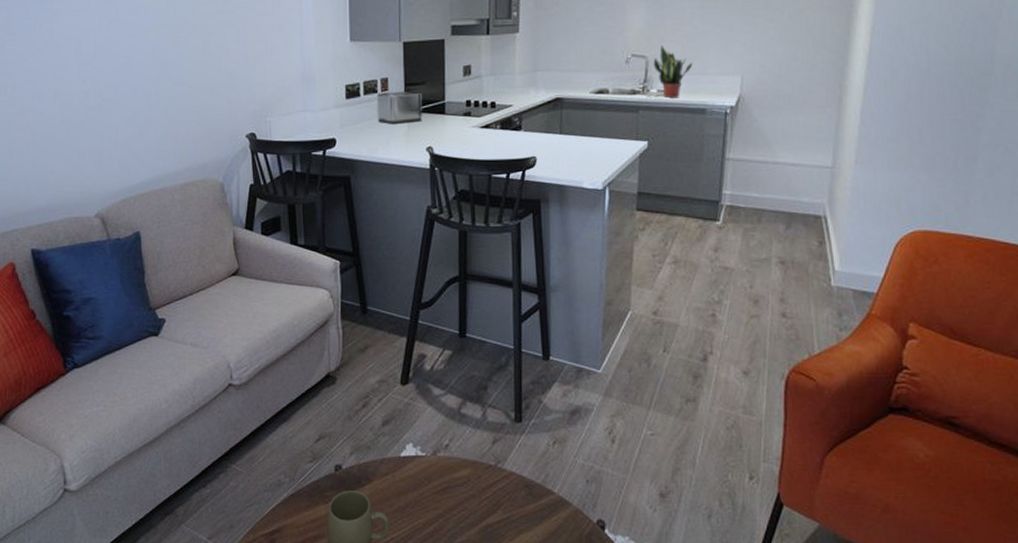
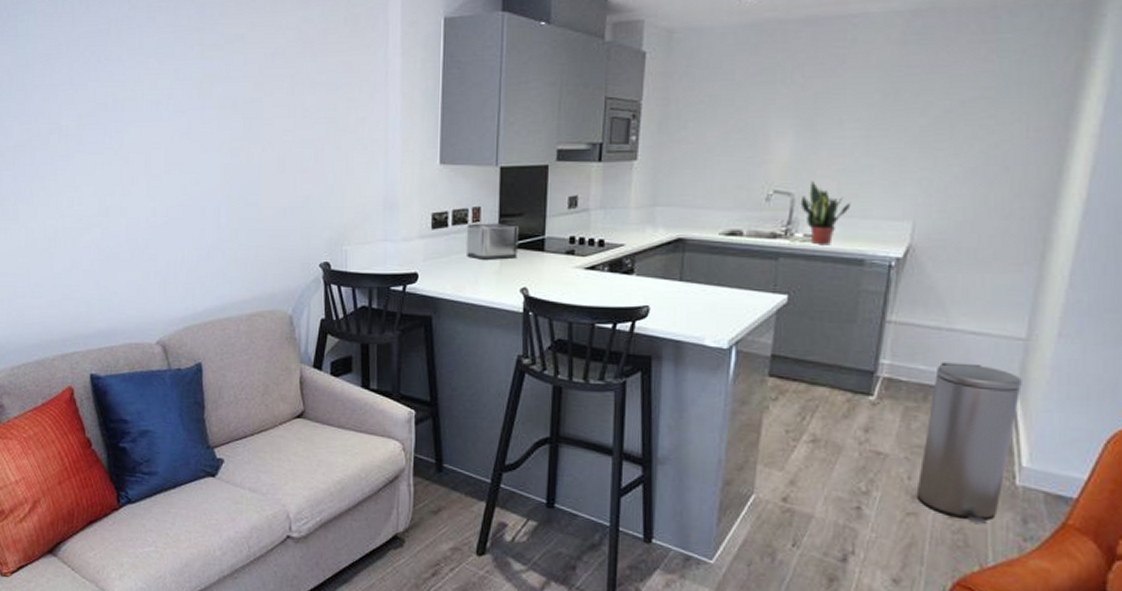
pedal bin: none [757,189,831,321] -> present [916,362,1022,525]

